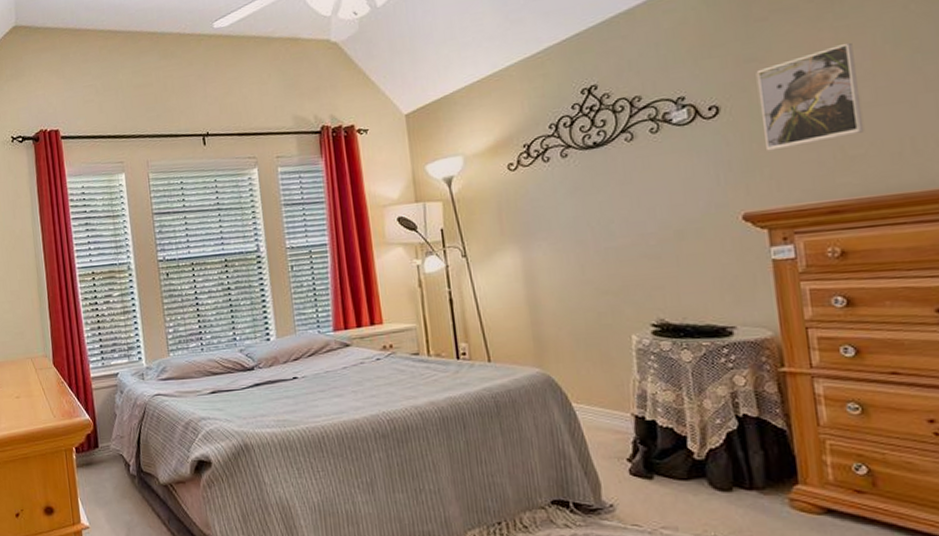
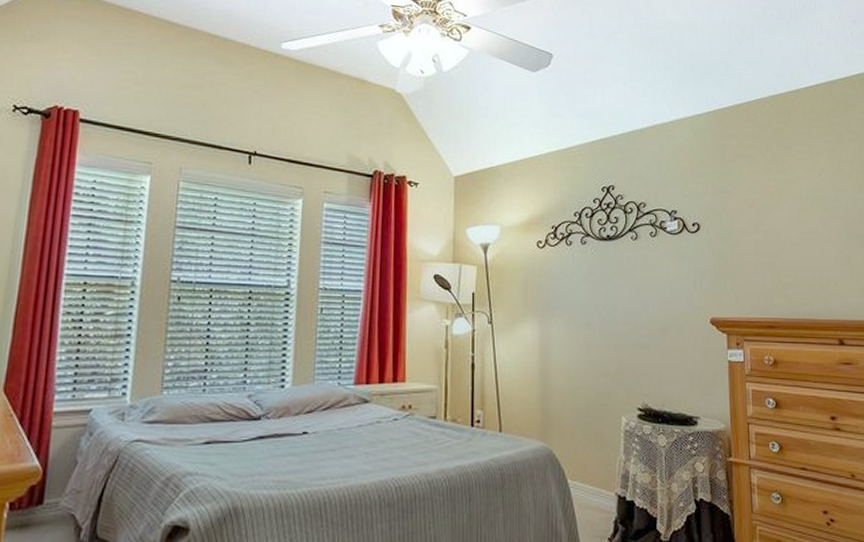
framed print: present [756,42,865,151] -> none [726,193,792,269]

